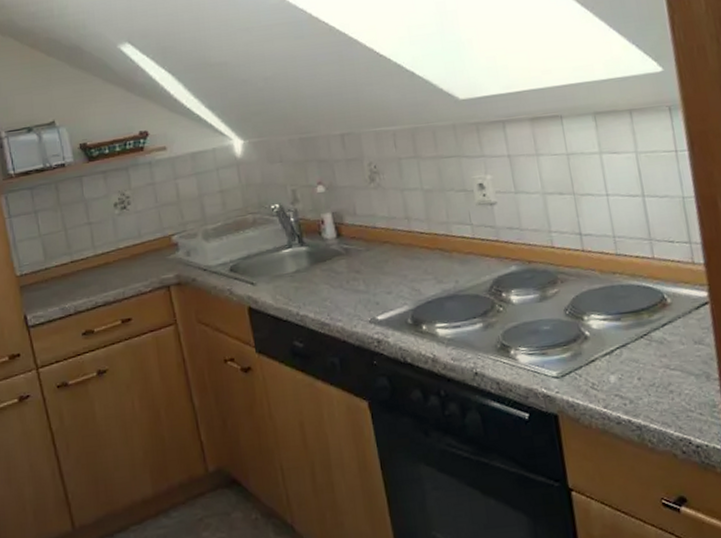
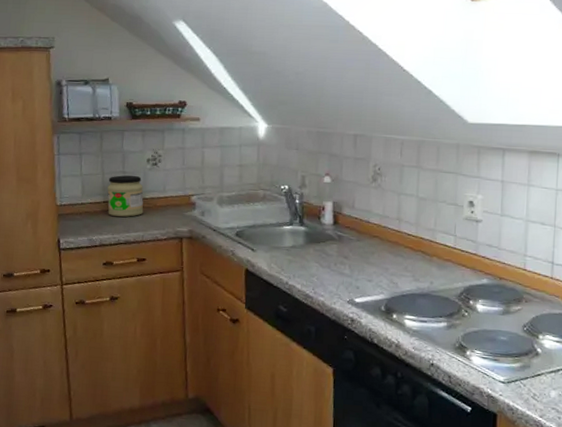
jar: none [72,225,120,277] -> present [107,175,144,218]

